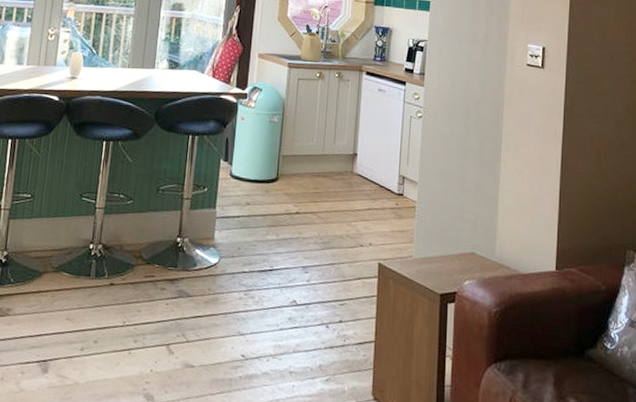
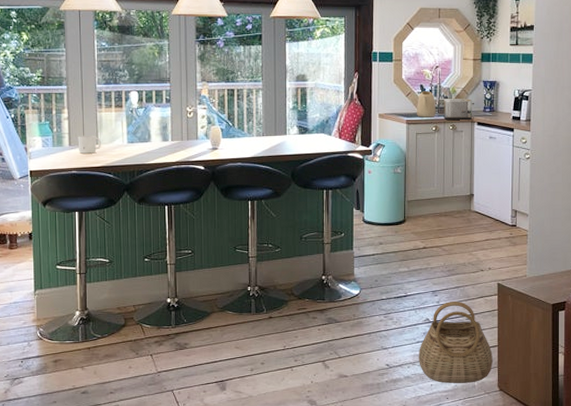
basket: none [280,281,368,387] -> present [419,302,493,383]
toaster: none [329,42,364,69] -> present [443,99,474,121]

